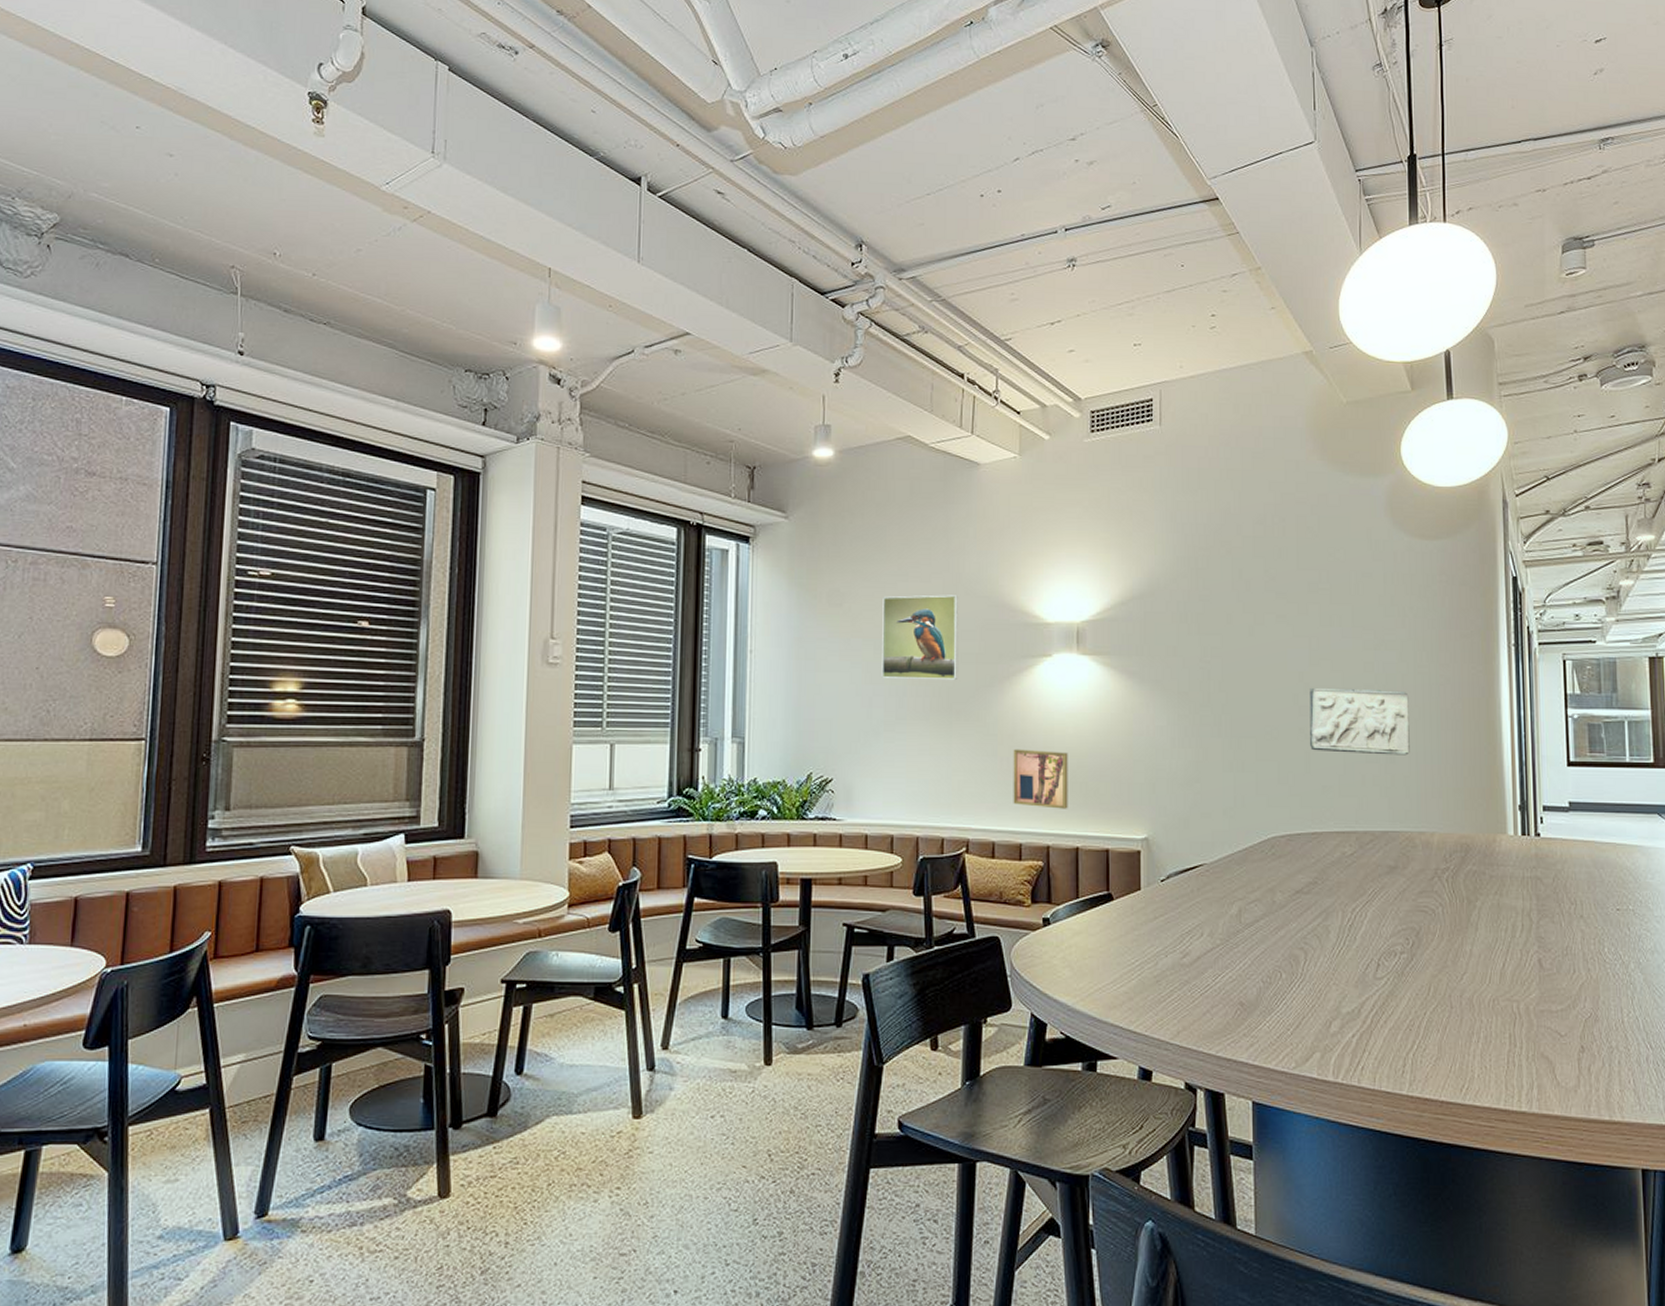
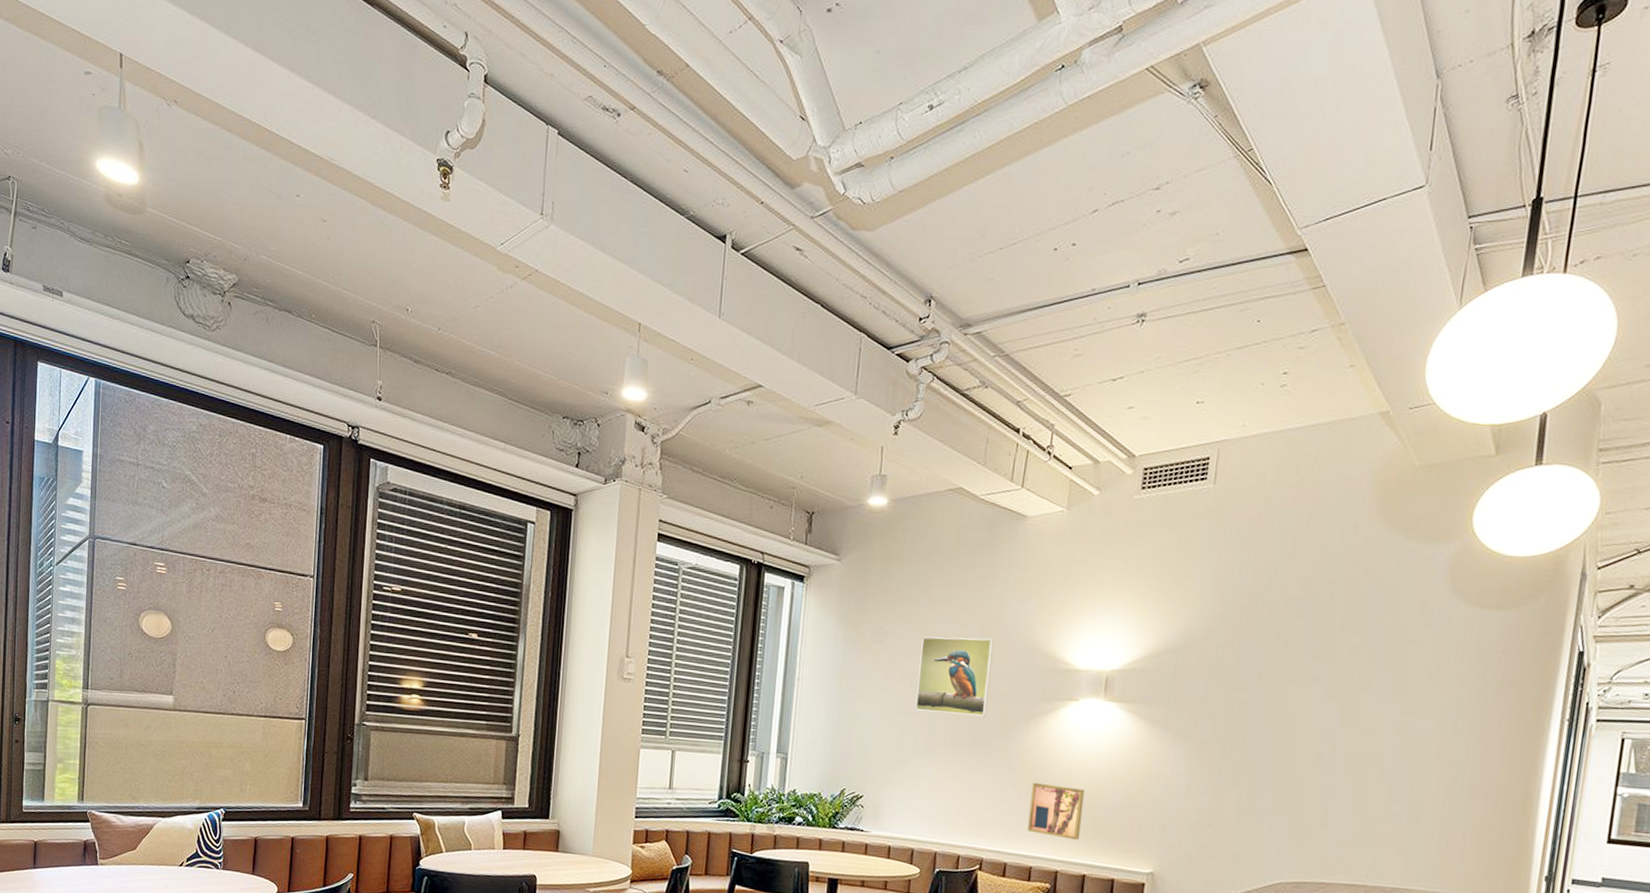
stone relief: present [1309,687,1410,756] -> none [1329,747,1442,819]

